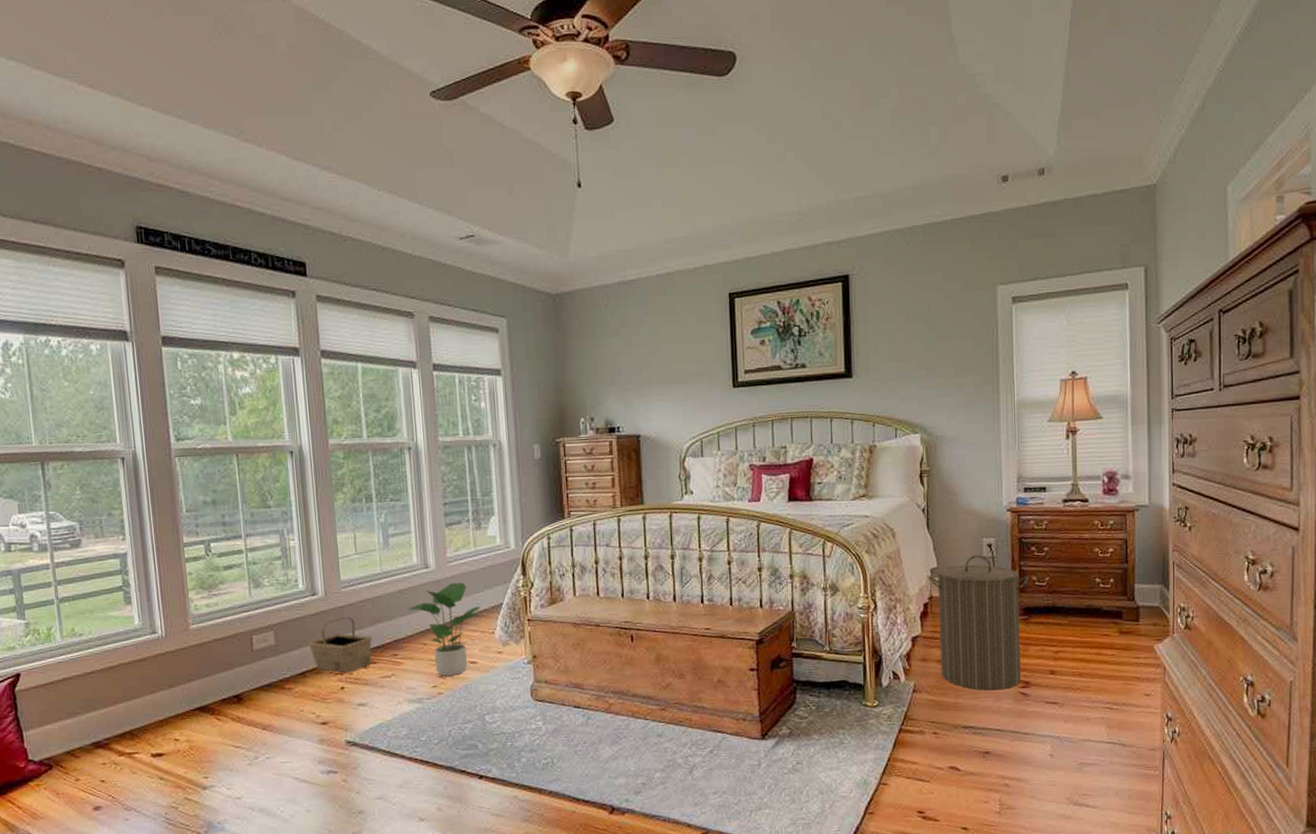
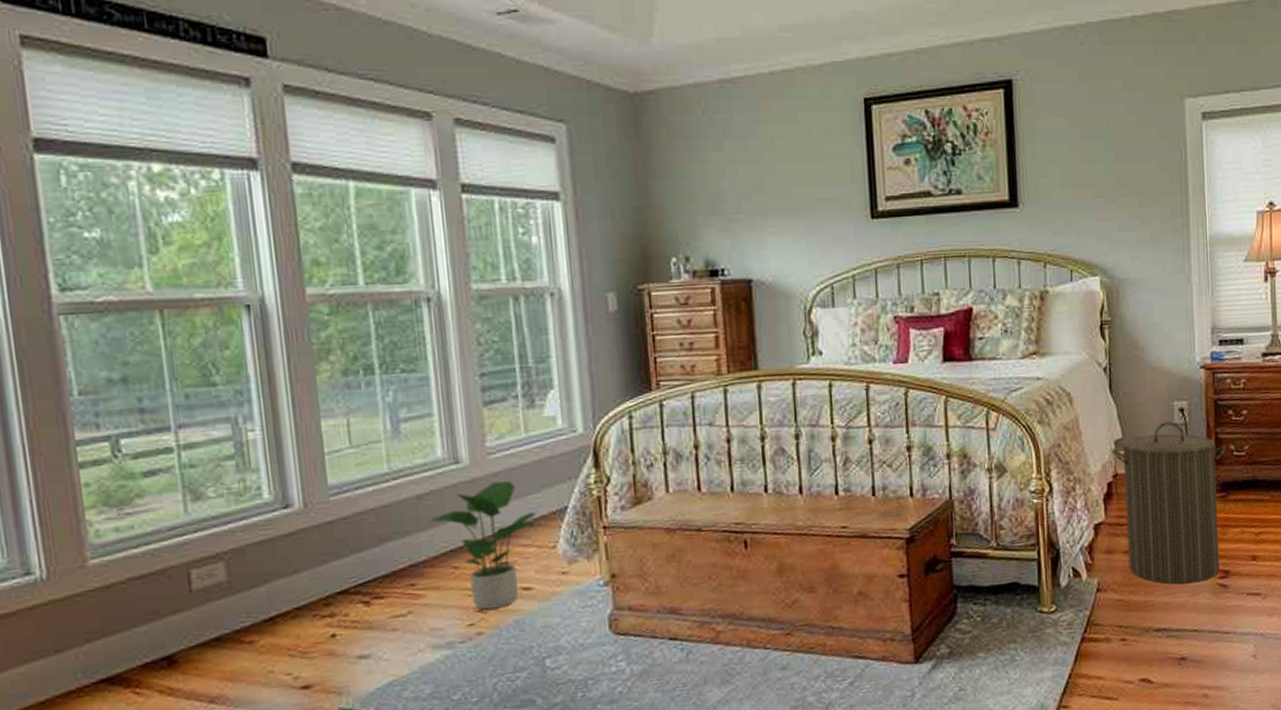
basket: present [308,616,372,673] -> none [279,535,377,615]

